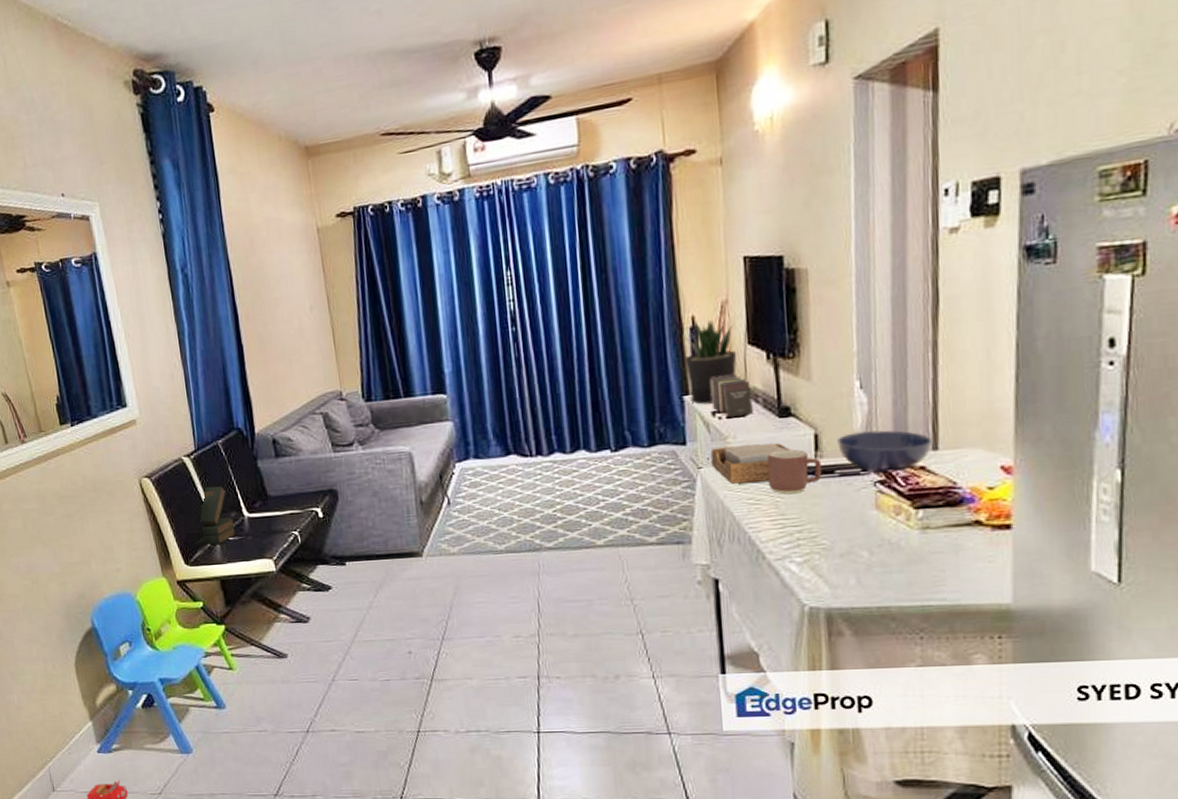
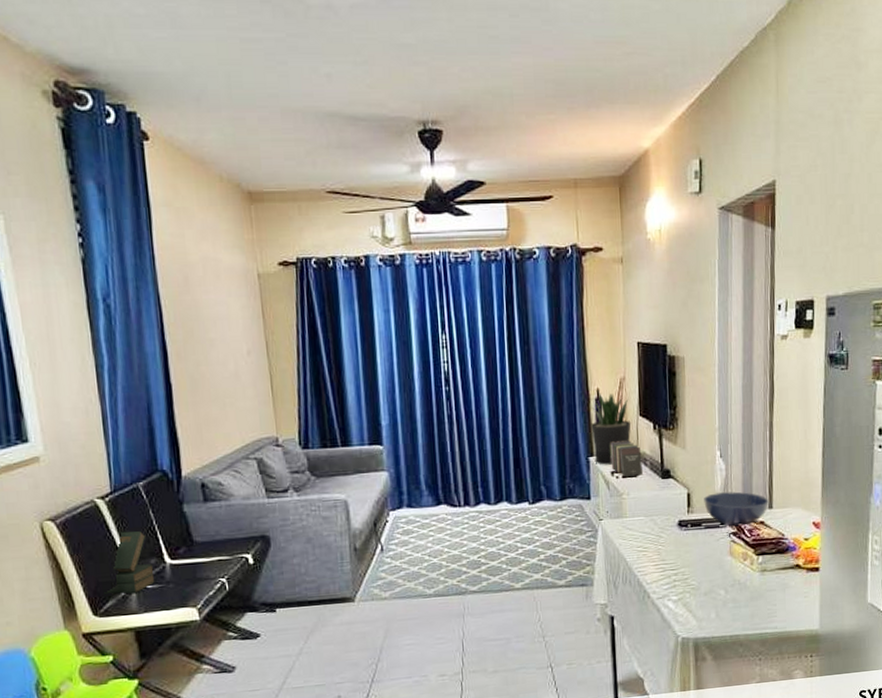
napkin holder: present [710,443,791,484] -> none [609,500,670,534]
mug: present [766,449,822,494] -> none [652,505,693,543]

